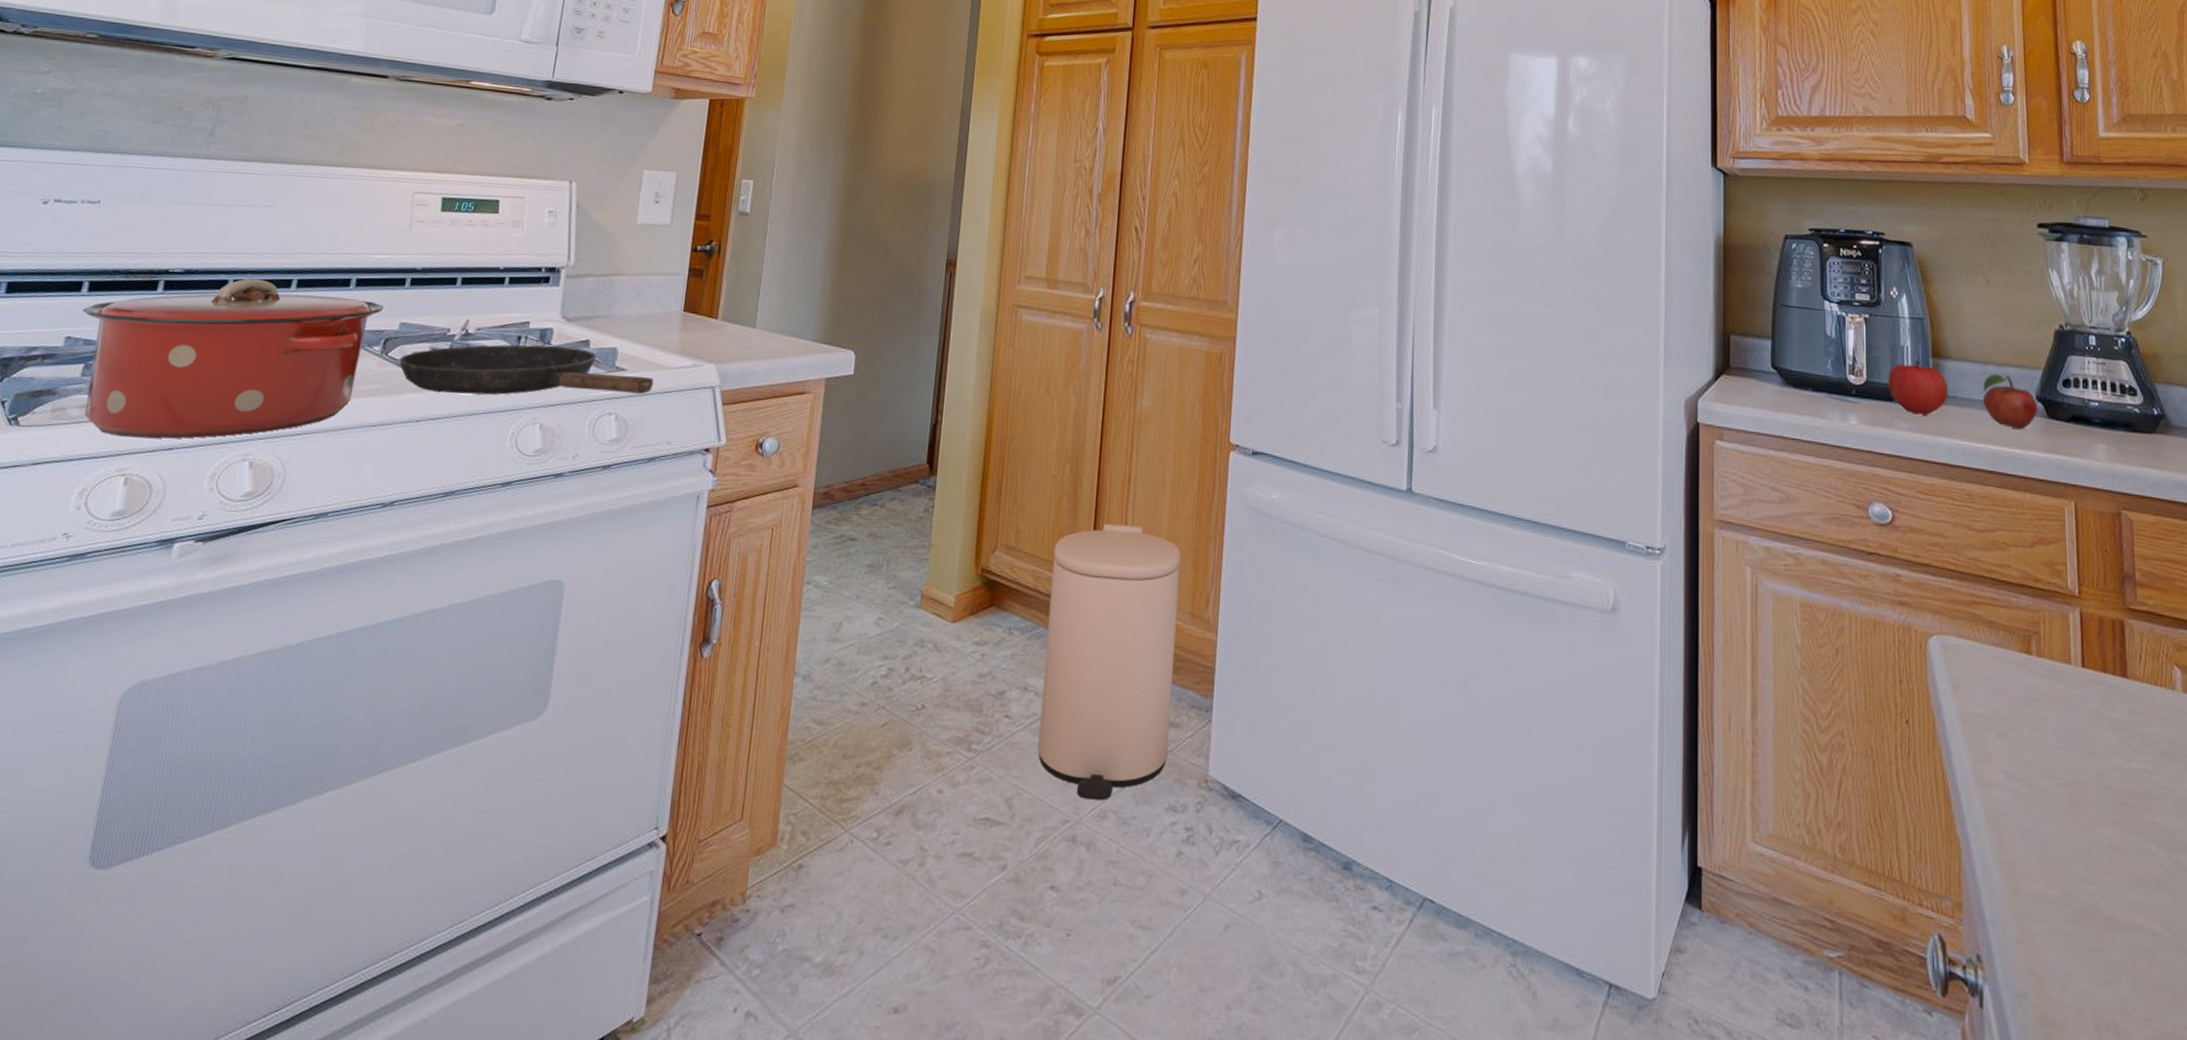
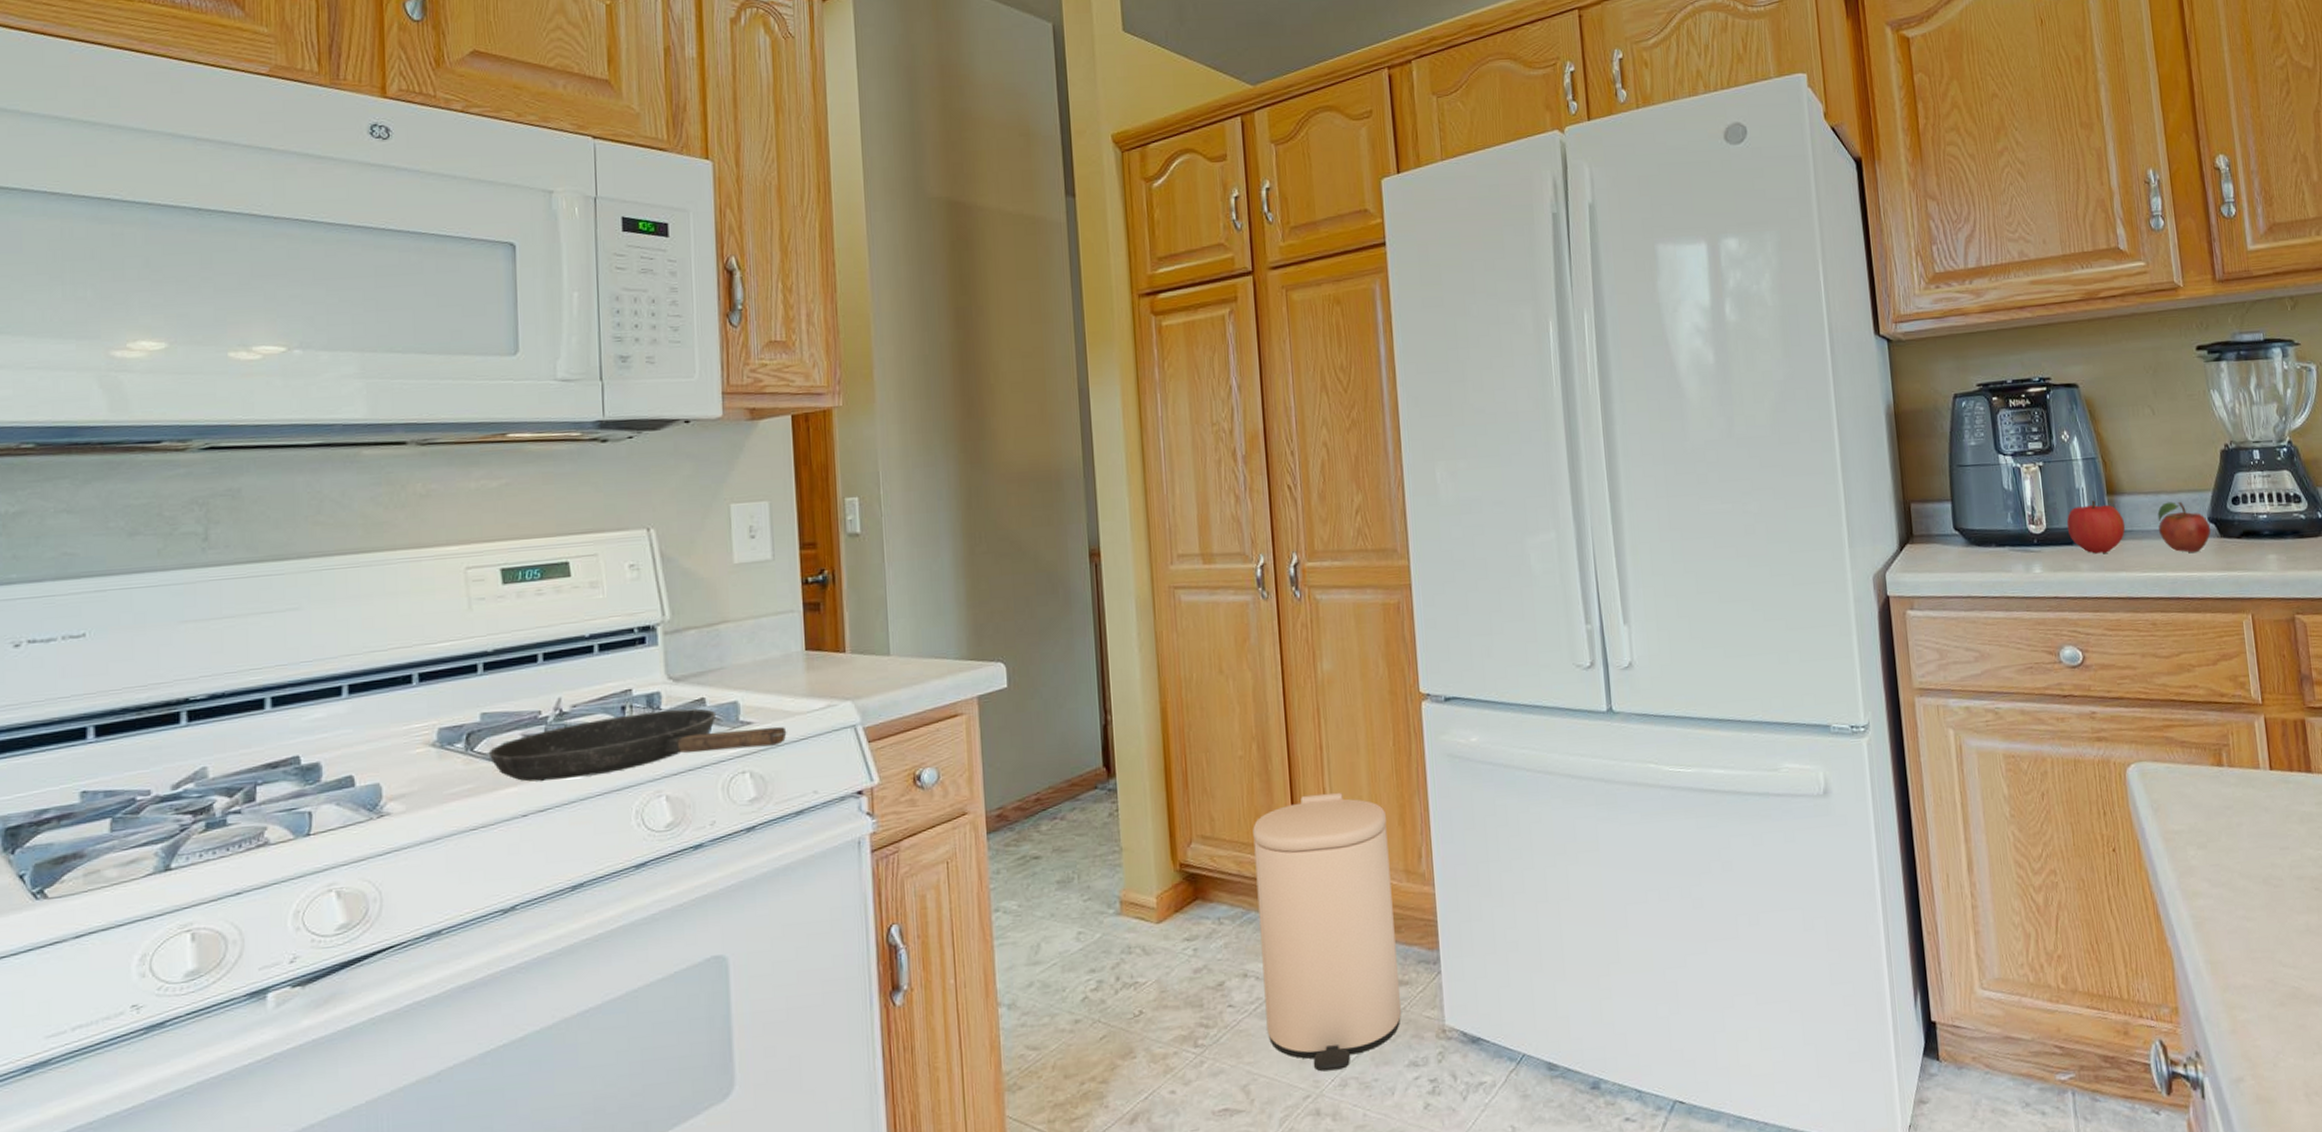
casserole: present [83,278,384,439] -> none [94,691,458,890]

